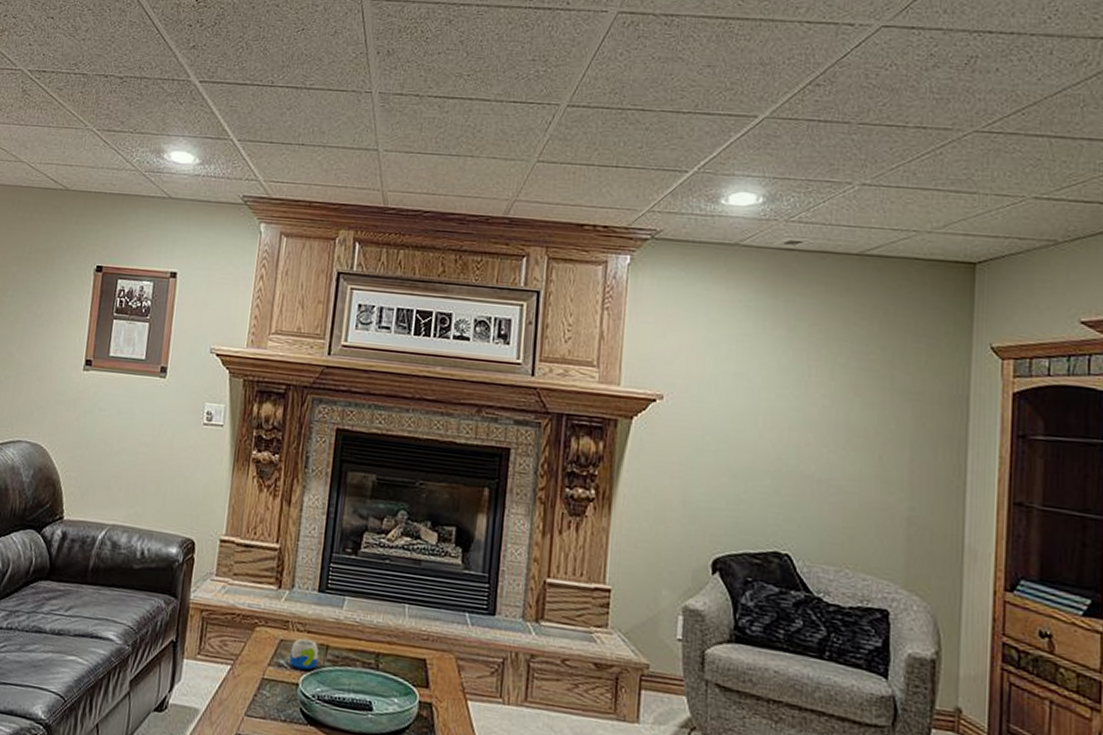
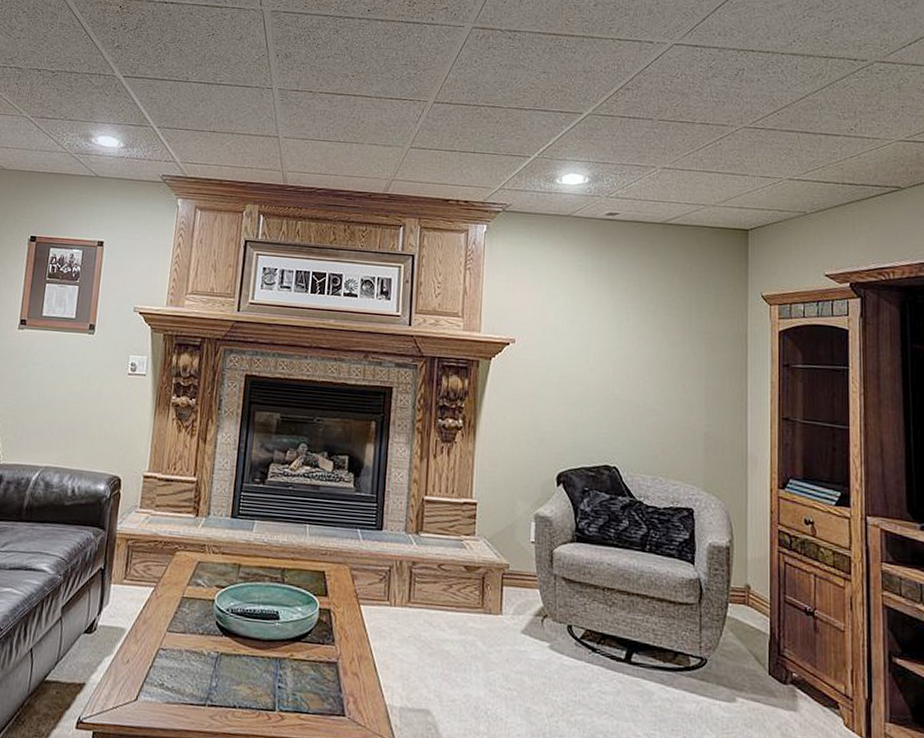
mug: present [289,638,319,670] -> none [206,559,232,587]

